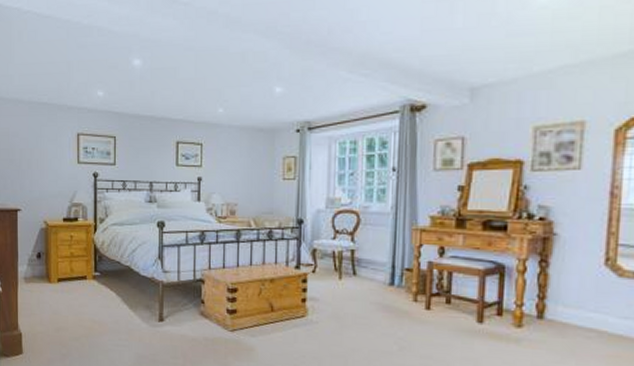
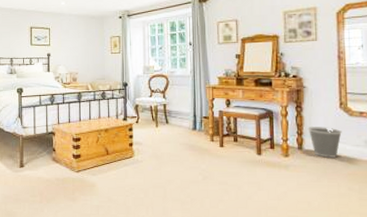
wastebasket: none [553,289,604,333] -> present [307,127,342,158]

